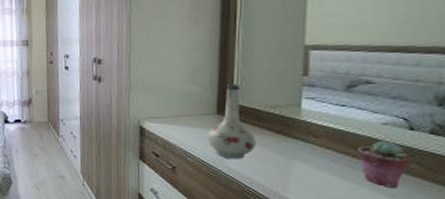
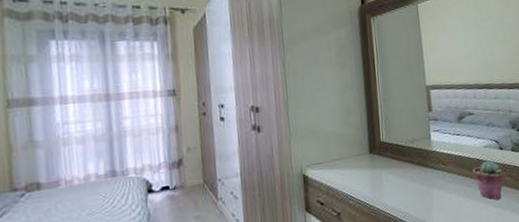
vase: present [207,83,256,159] -> none [363,123,403,196]

